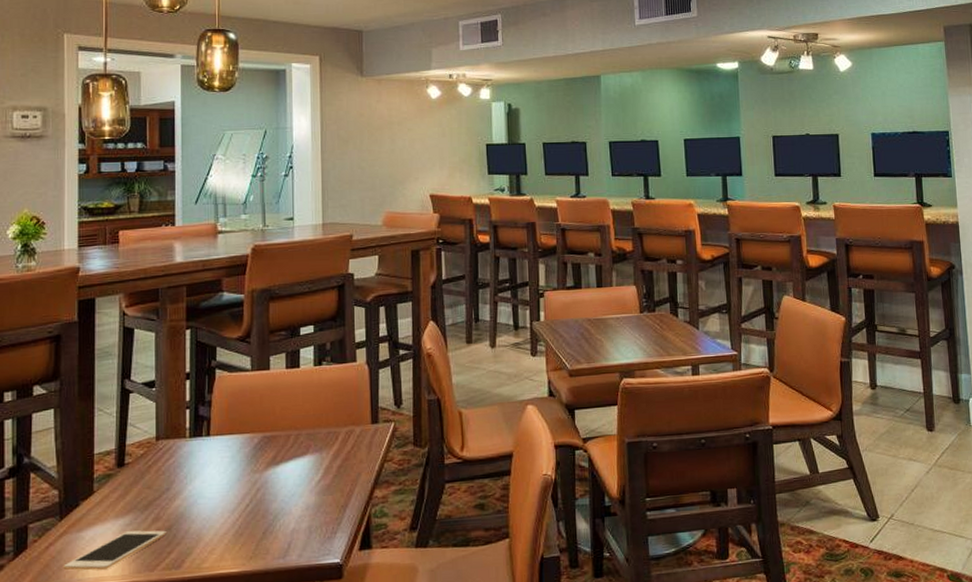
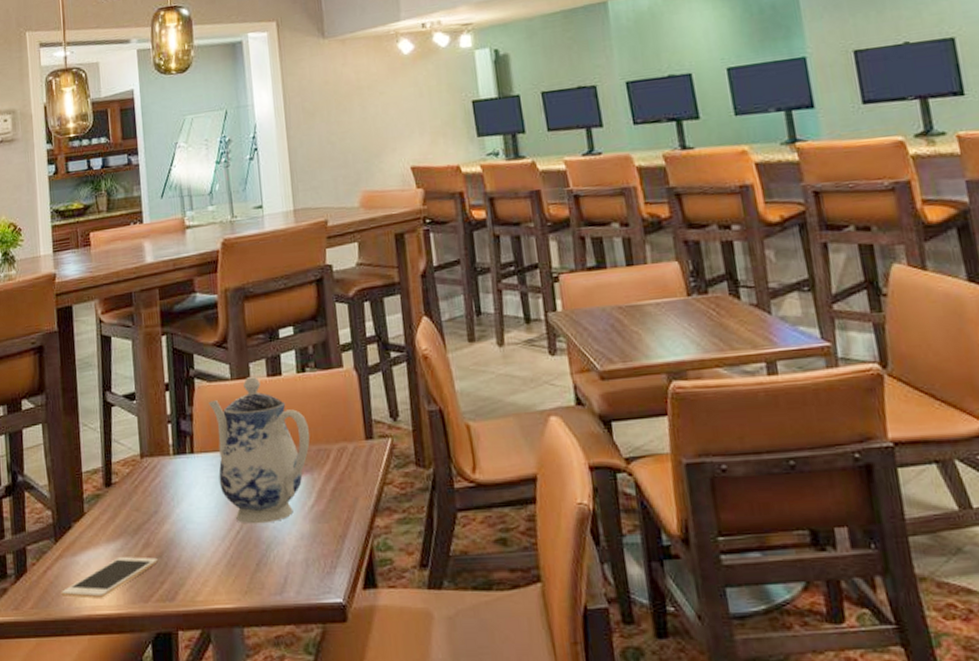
teapot: none [228,368,322,498] -> present [208,377,311,524]

